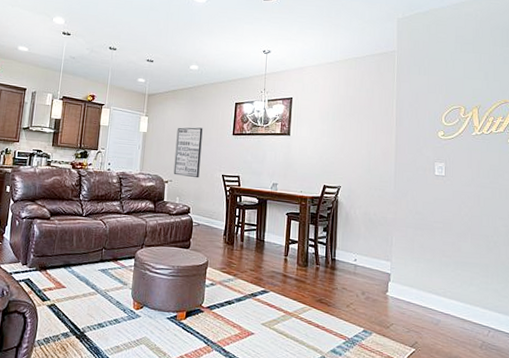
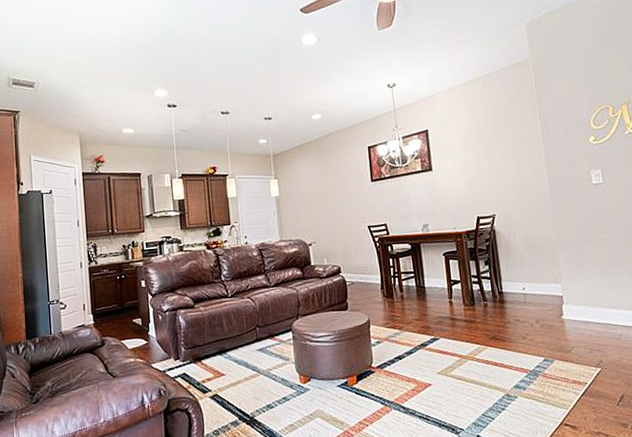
wall art: present [173,127,203,178] -> none [311,180,344,236]

